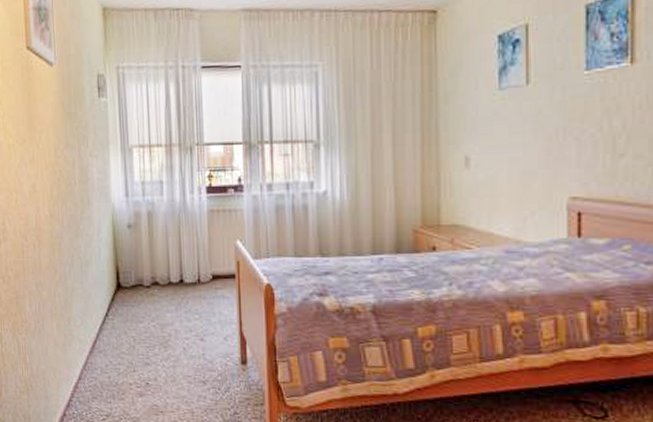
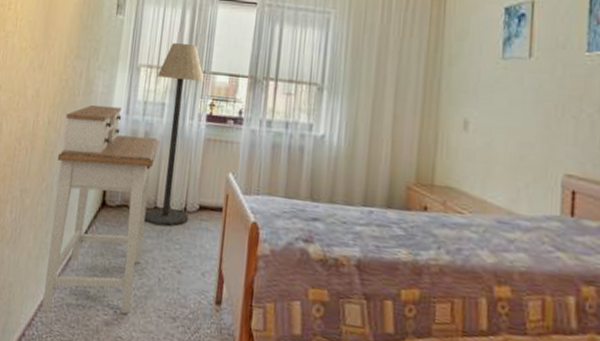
desk: none [65,191,164,393] -> present [42,104,160,314]
floor lamp: none [151,118,204,299] -> present [144,43,205,226]

